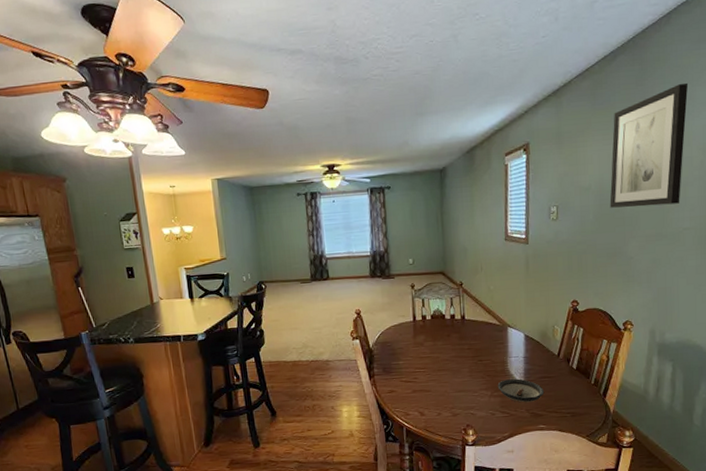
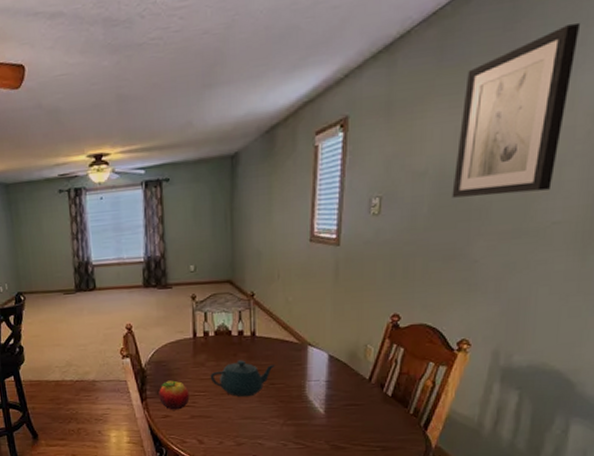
fruit: none [385,359,412,386] -> present [159,380,190,410]
teapot: none [428,340,482,373] -> present [210,360,275,397]
saucer: present [497,378,545,403] -> none [292,406,350,433]

